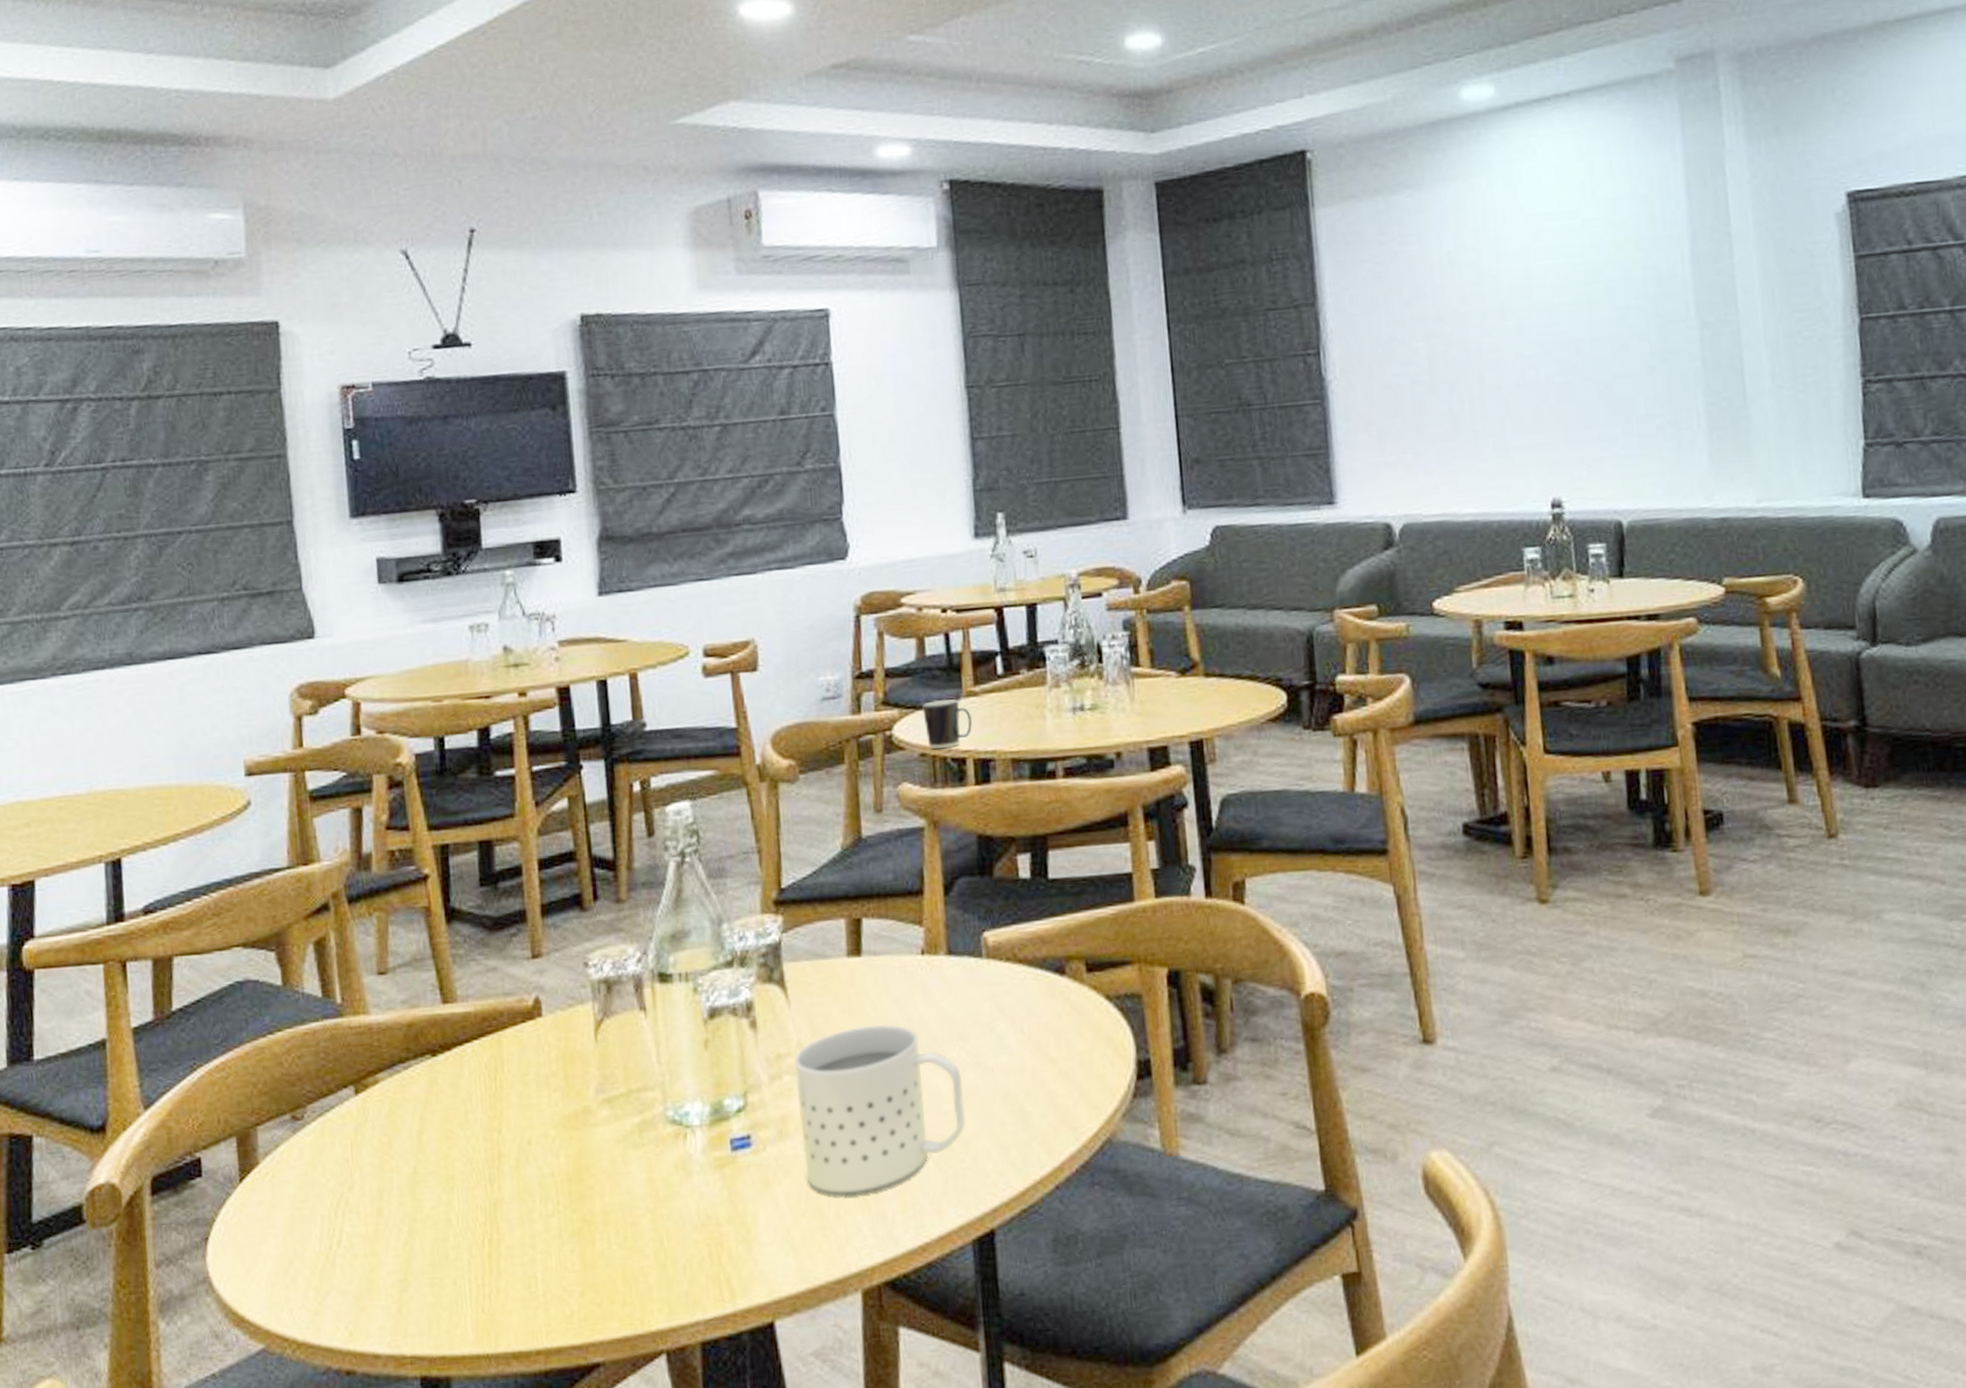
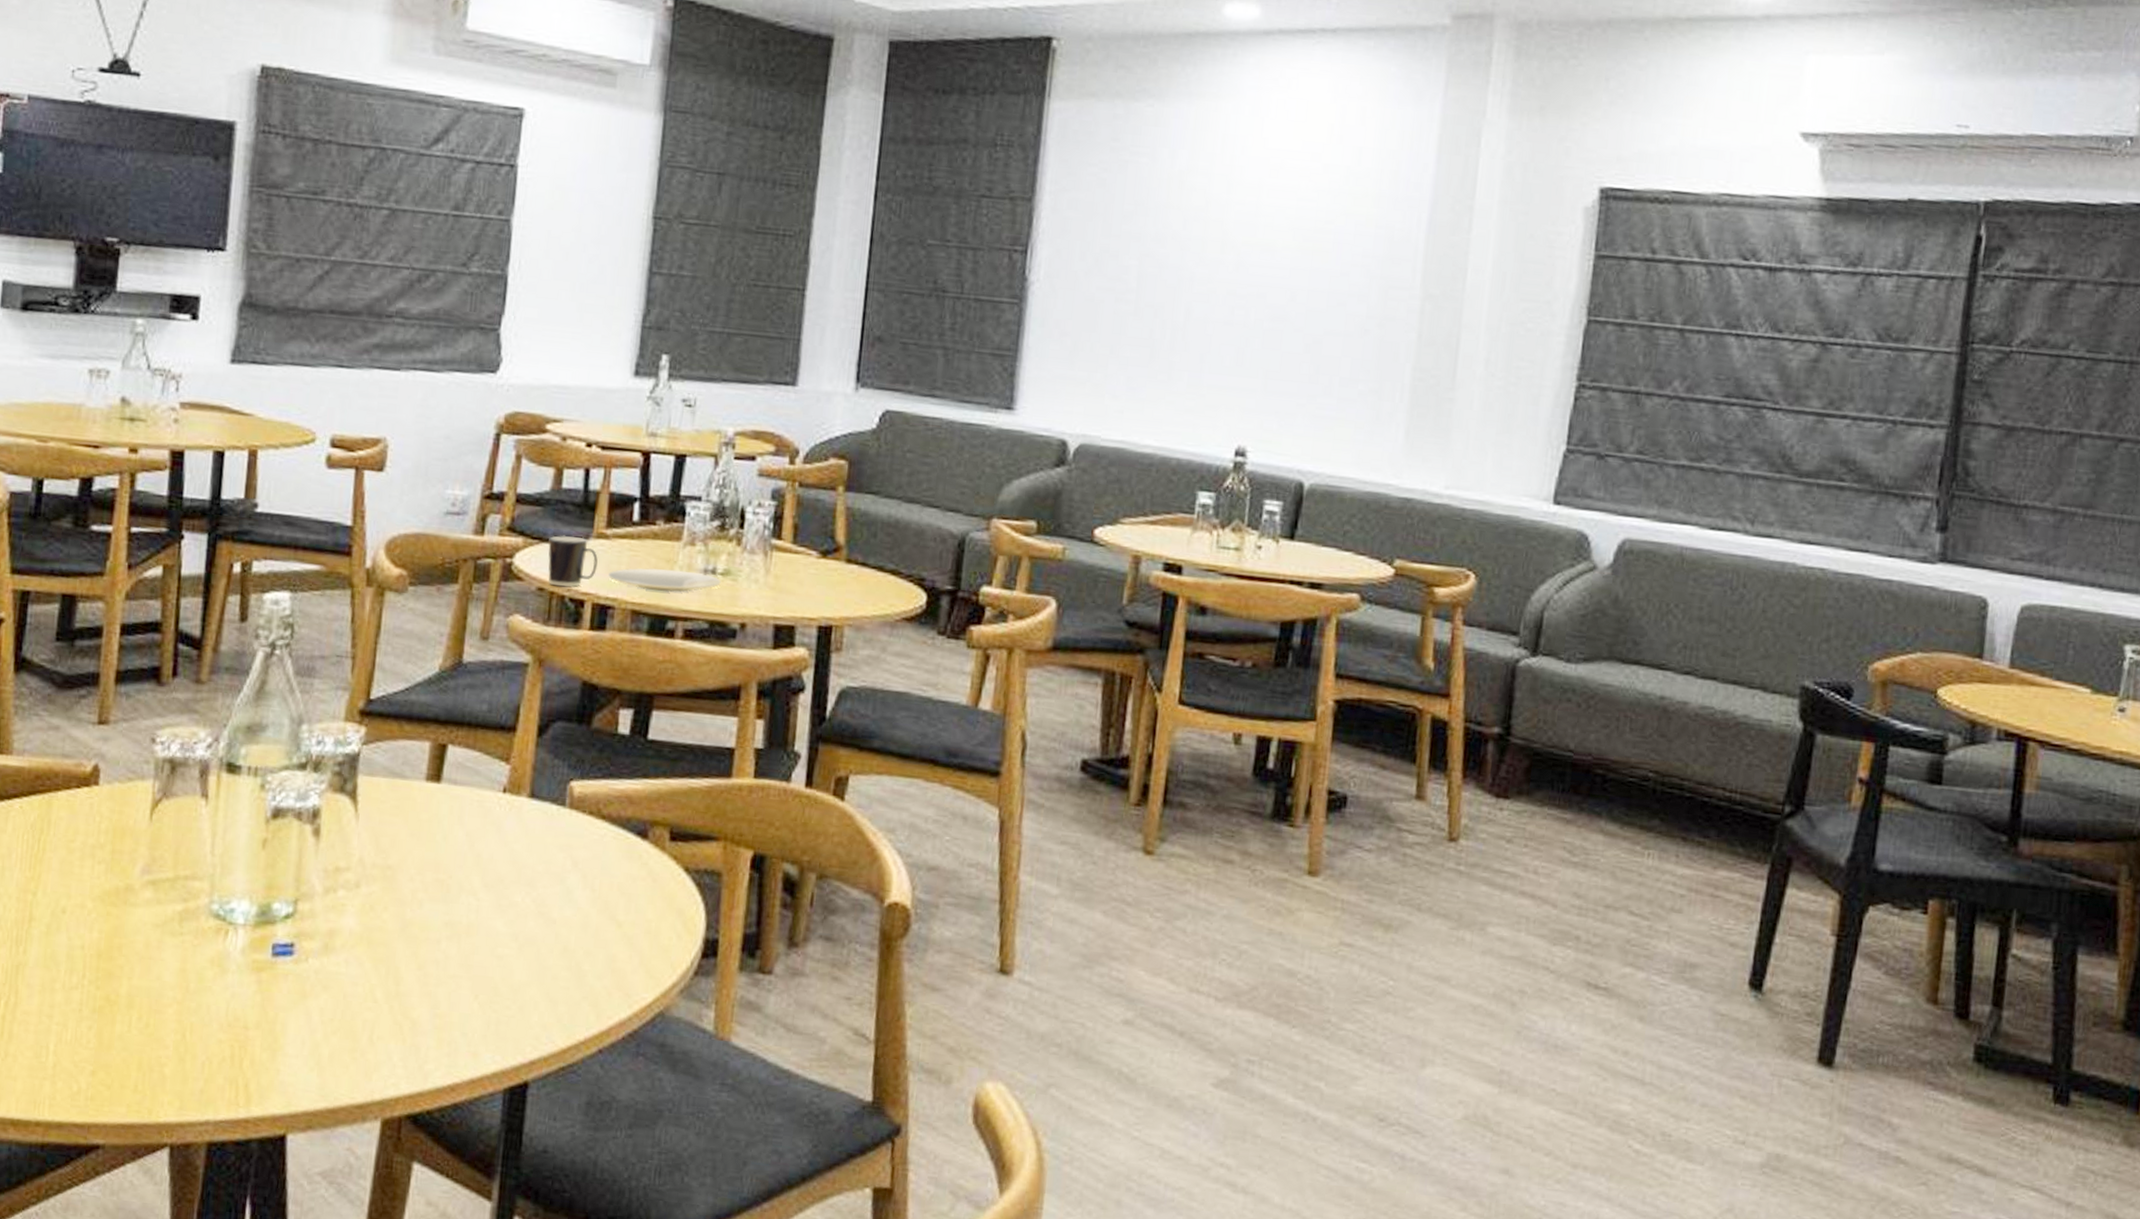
mug: present [794,1024,966,1197] -> none [344,853,523,1024]
plate: none [984,712,1090,737] -> present [608,568,721,592]

